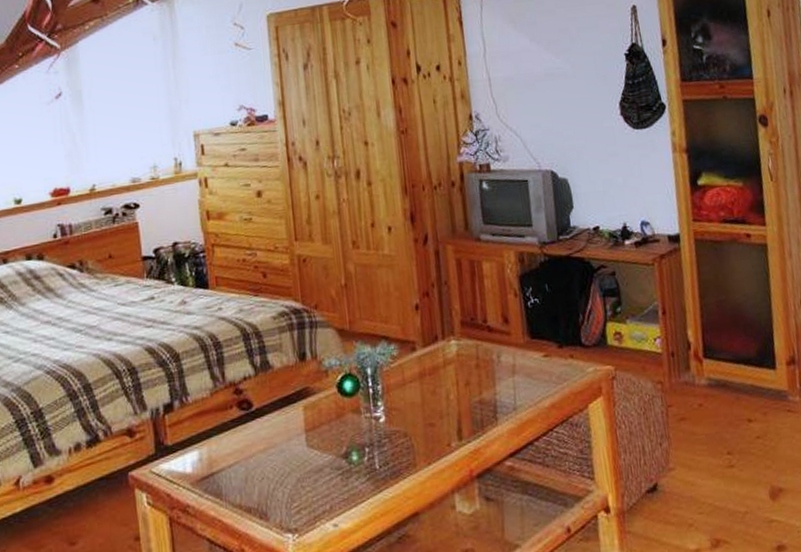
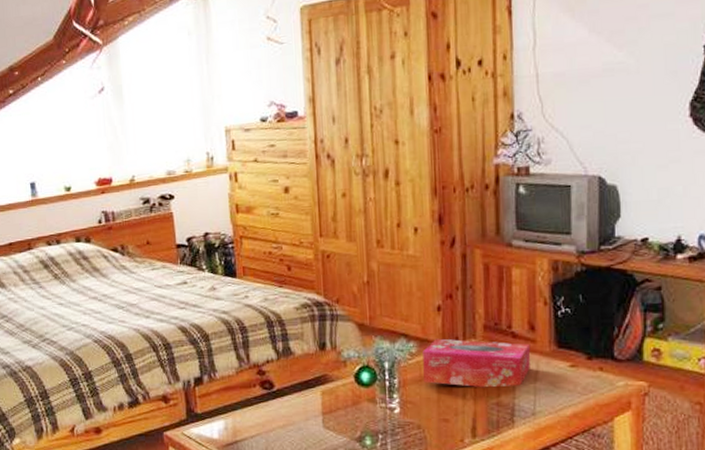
tissue box: none [404,336,508,387] -> present [422,338,531,388]

